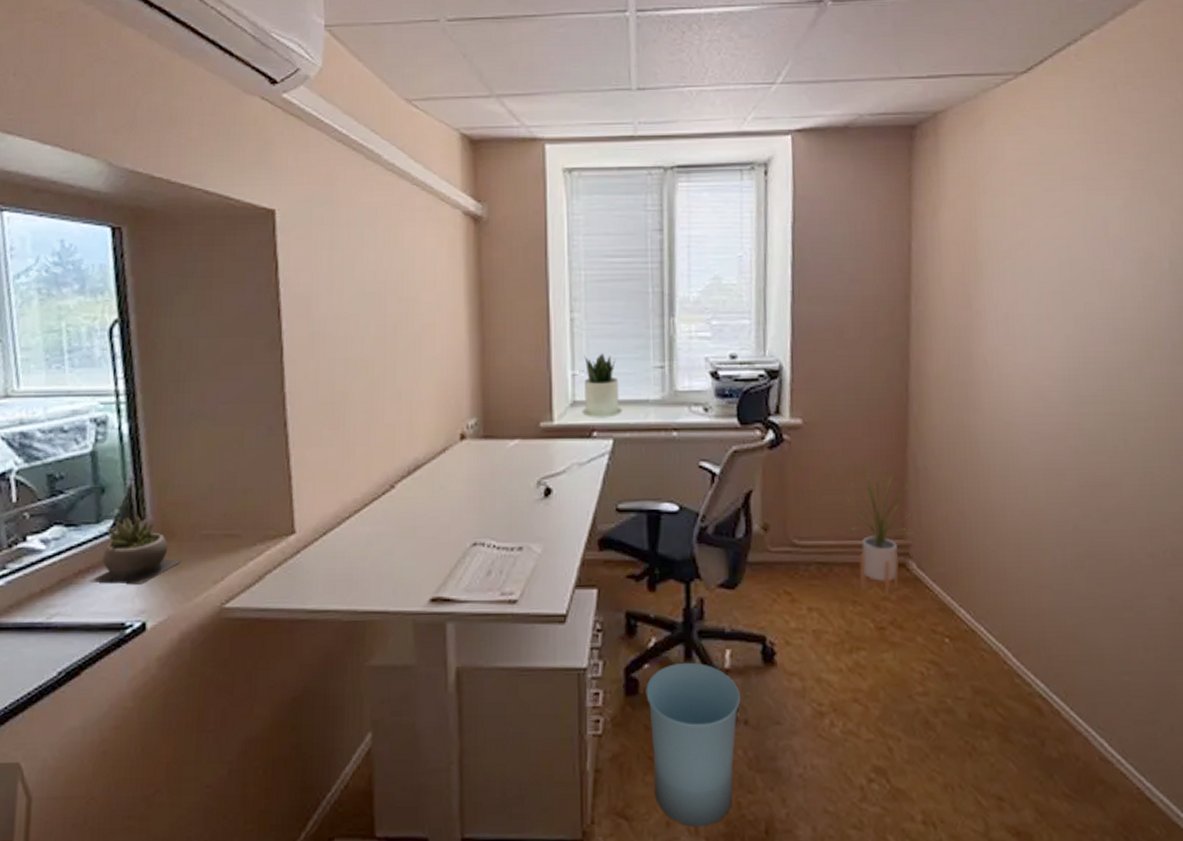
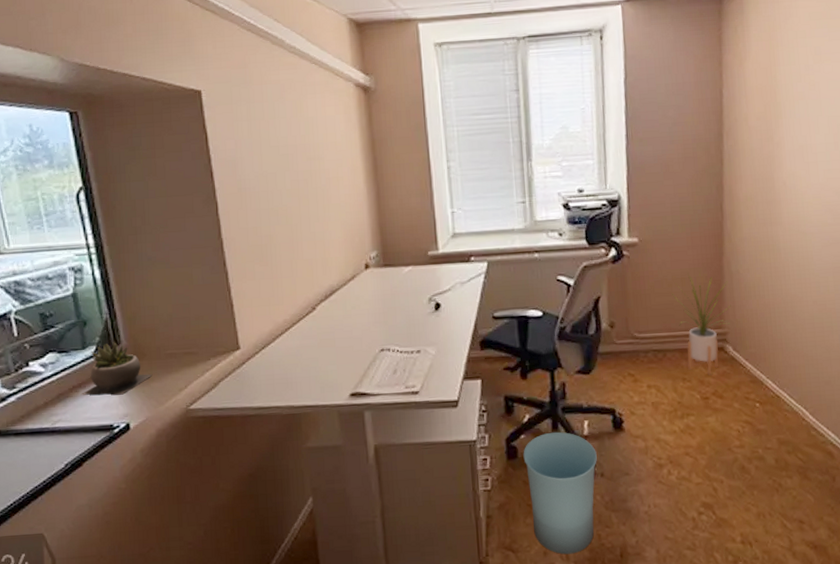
planter: present [582,353,623,418] -> none [460,194,494,246]

